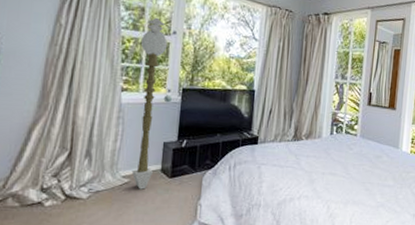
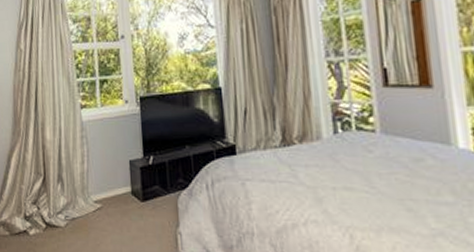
magic staff: present [131,17,173,190] -> none [92,24,132,216]

